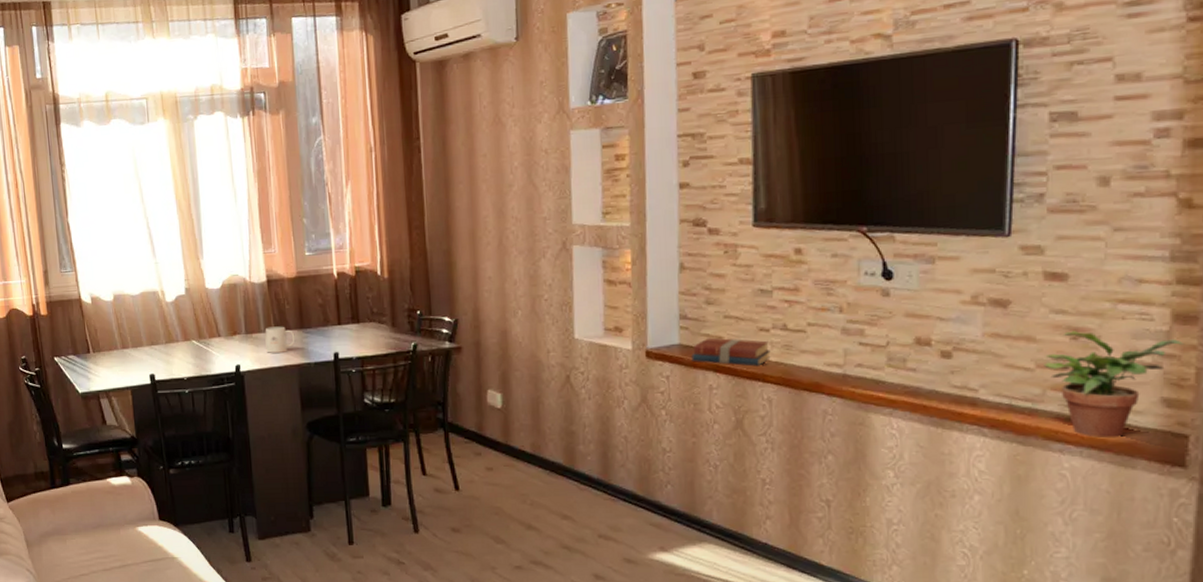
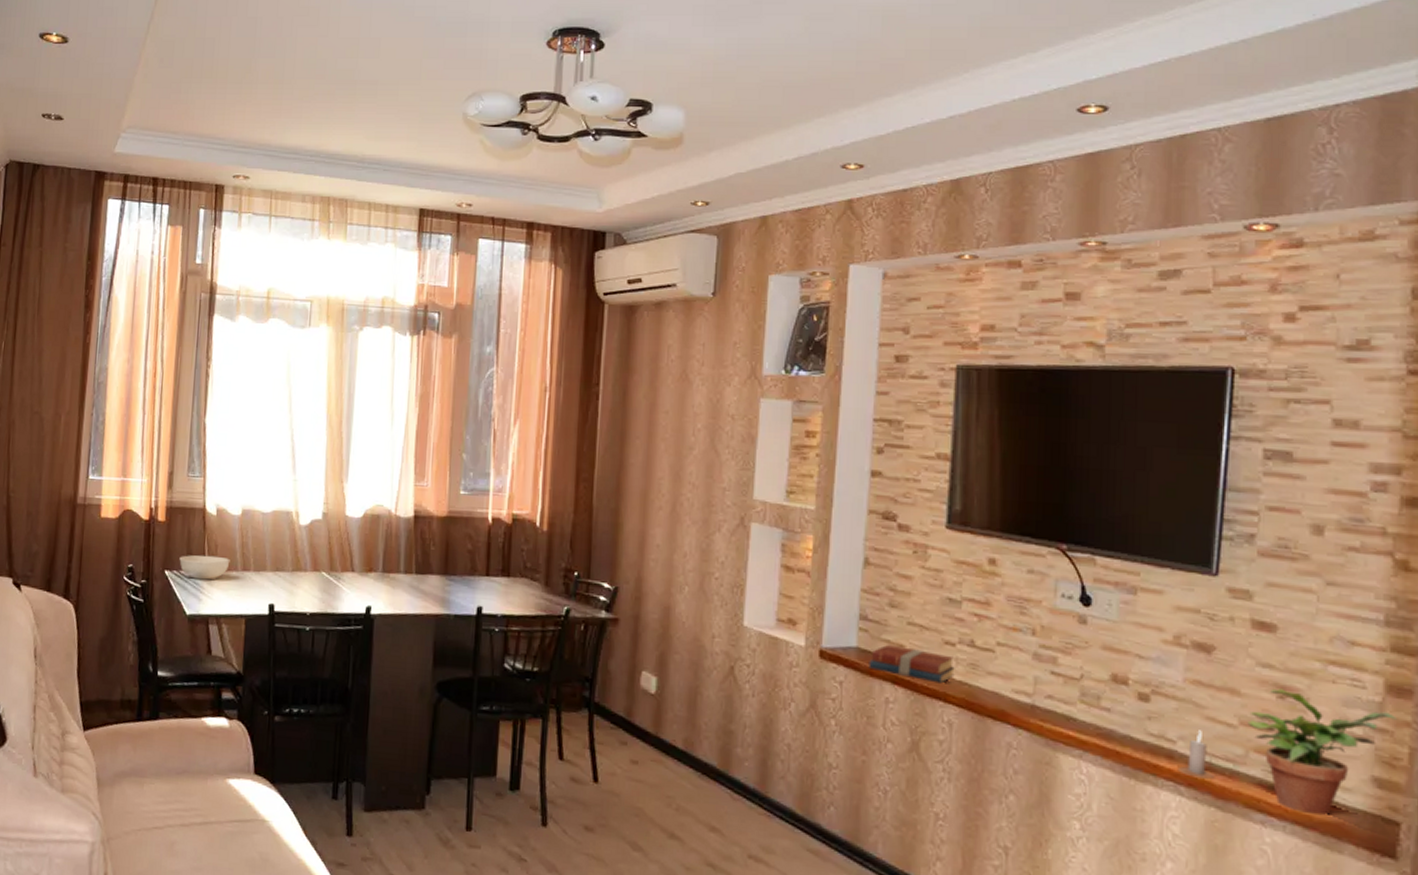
bowl: none [65,339,110,362] -> present [179,555,230,580]
mug: present [265,326,296,353] -> none [403,568,437,599]
candle: none [980,377,1016,420] -> present [1177,730,1215,780]

